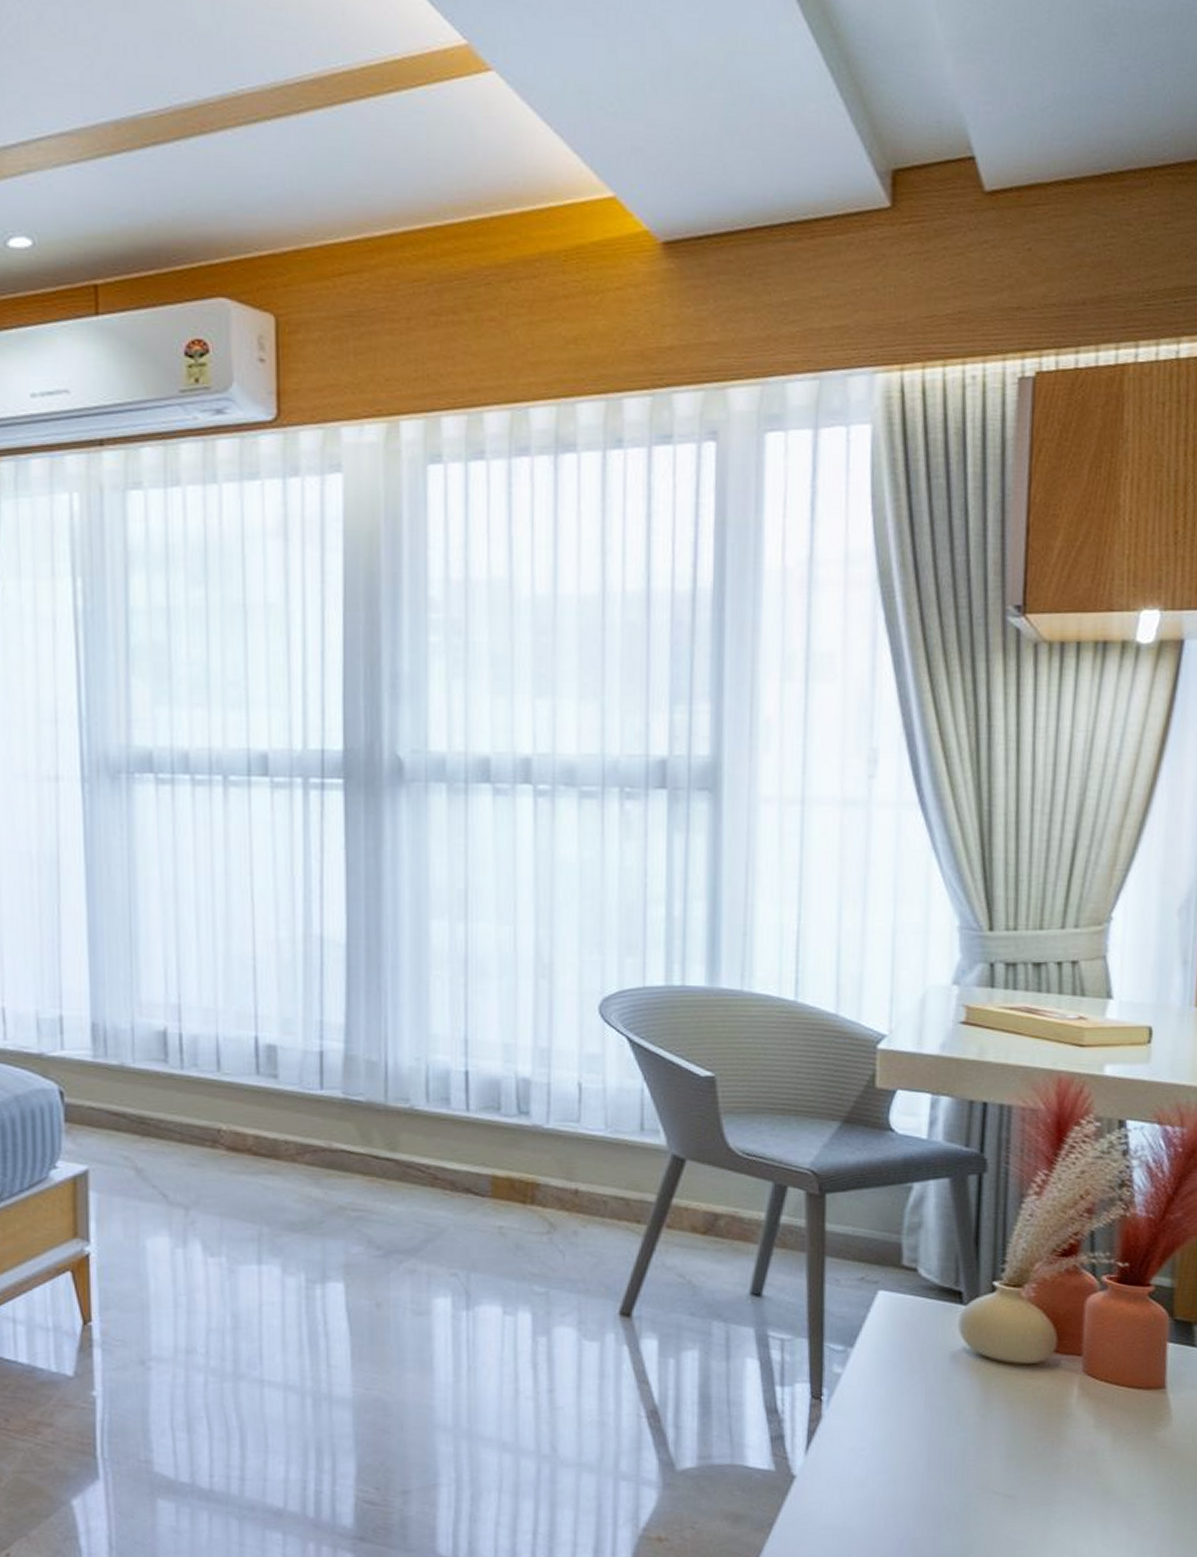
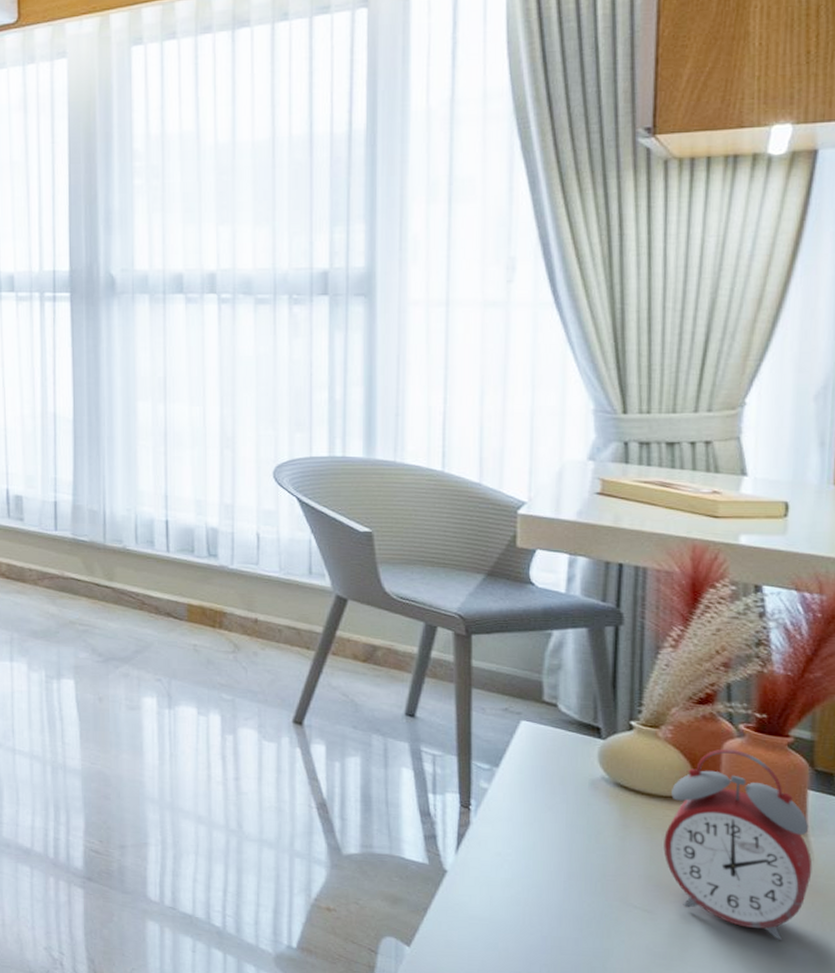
alarm clock: none [1025,1304,1171,1512] -> present [663,749,813,941]

